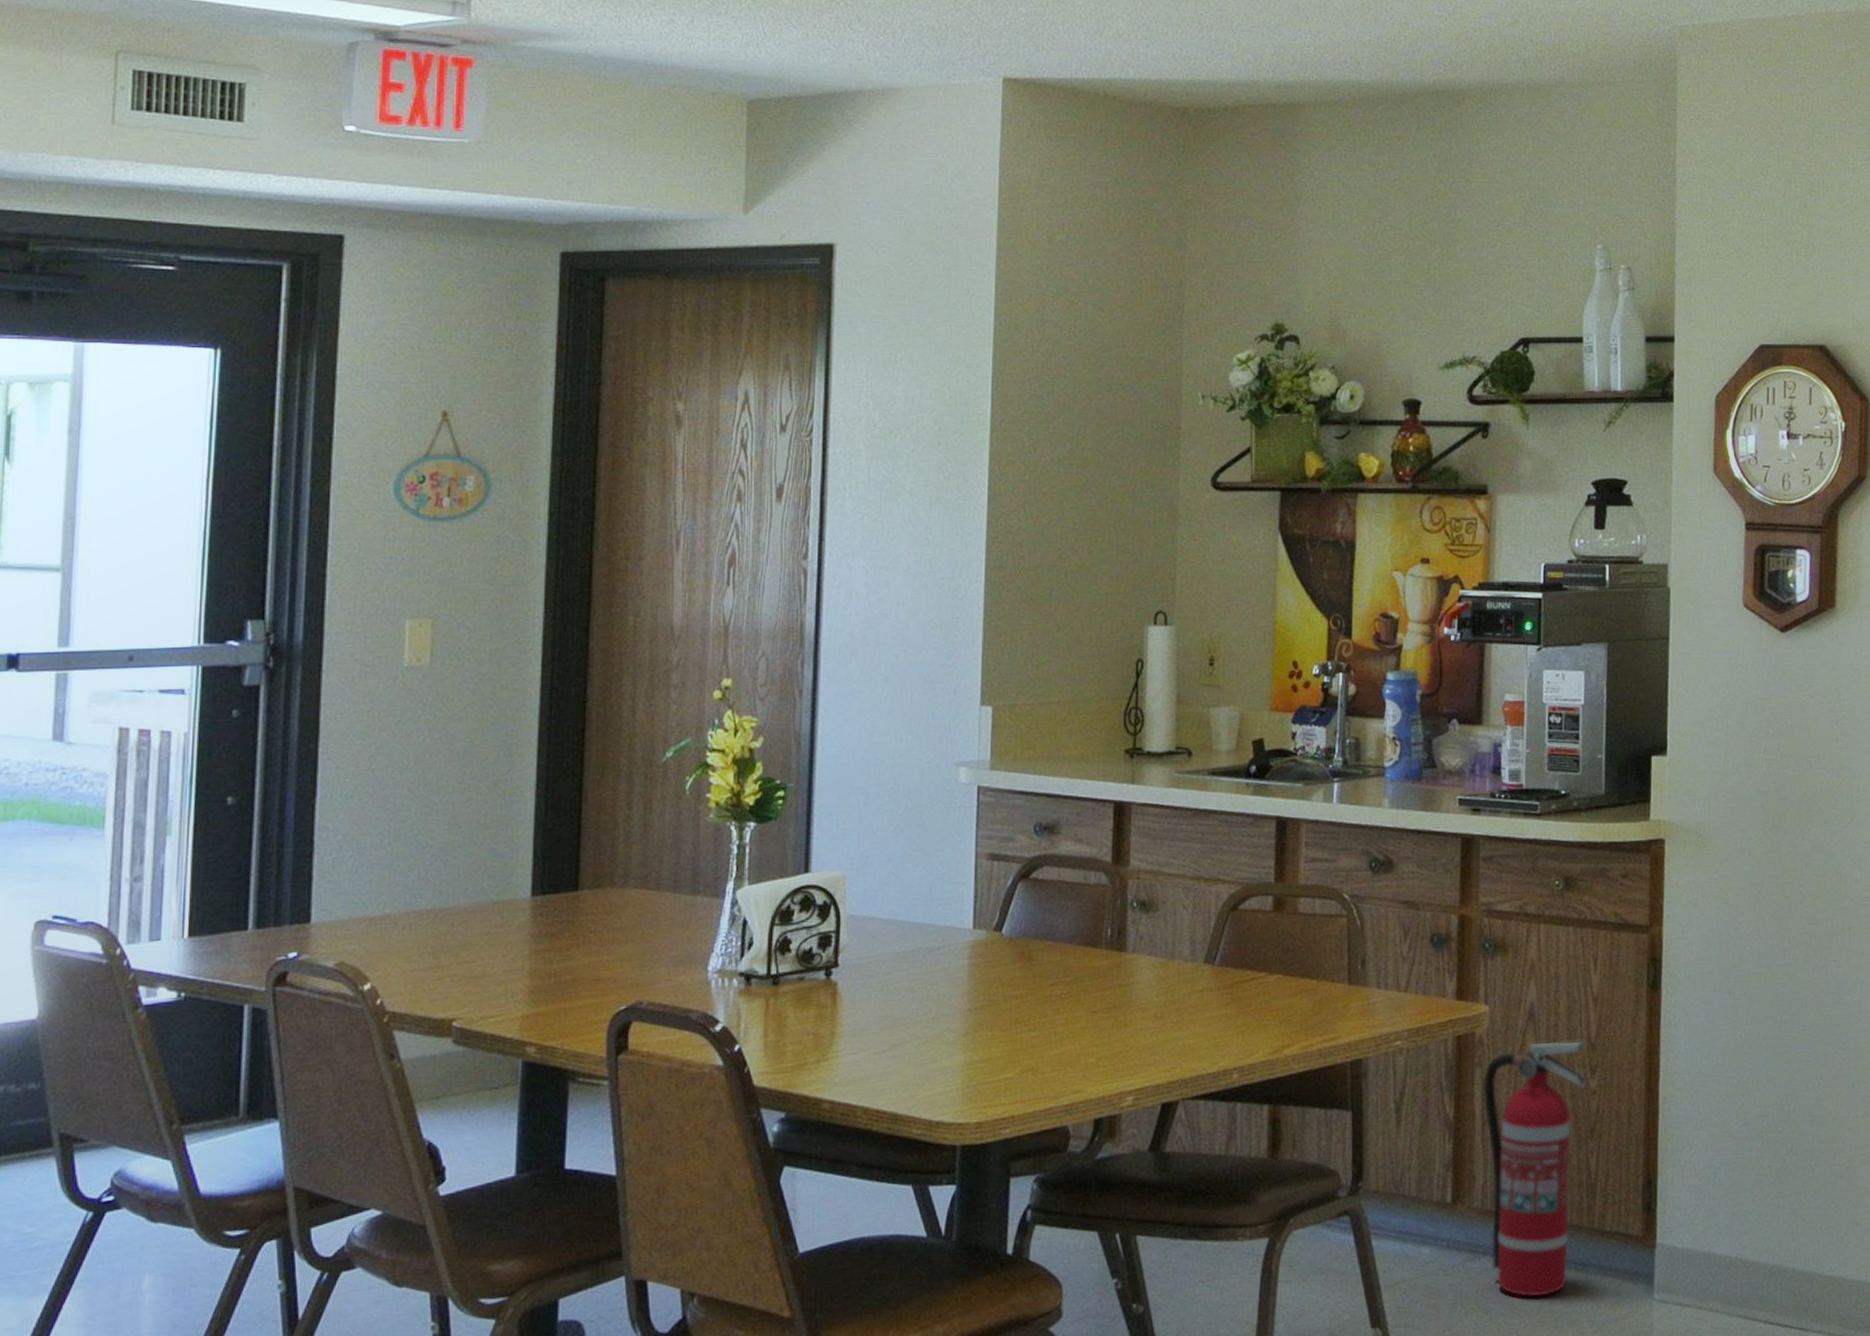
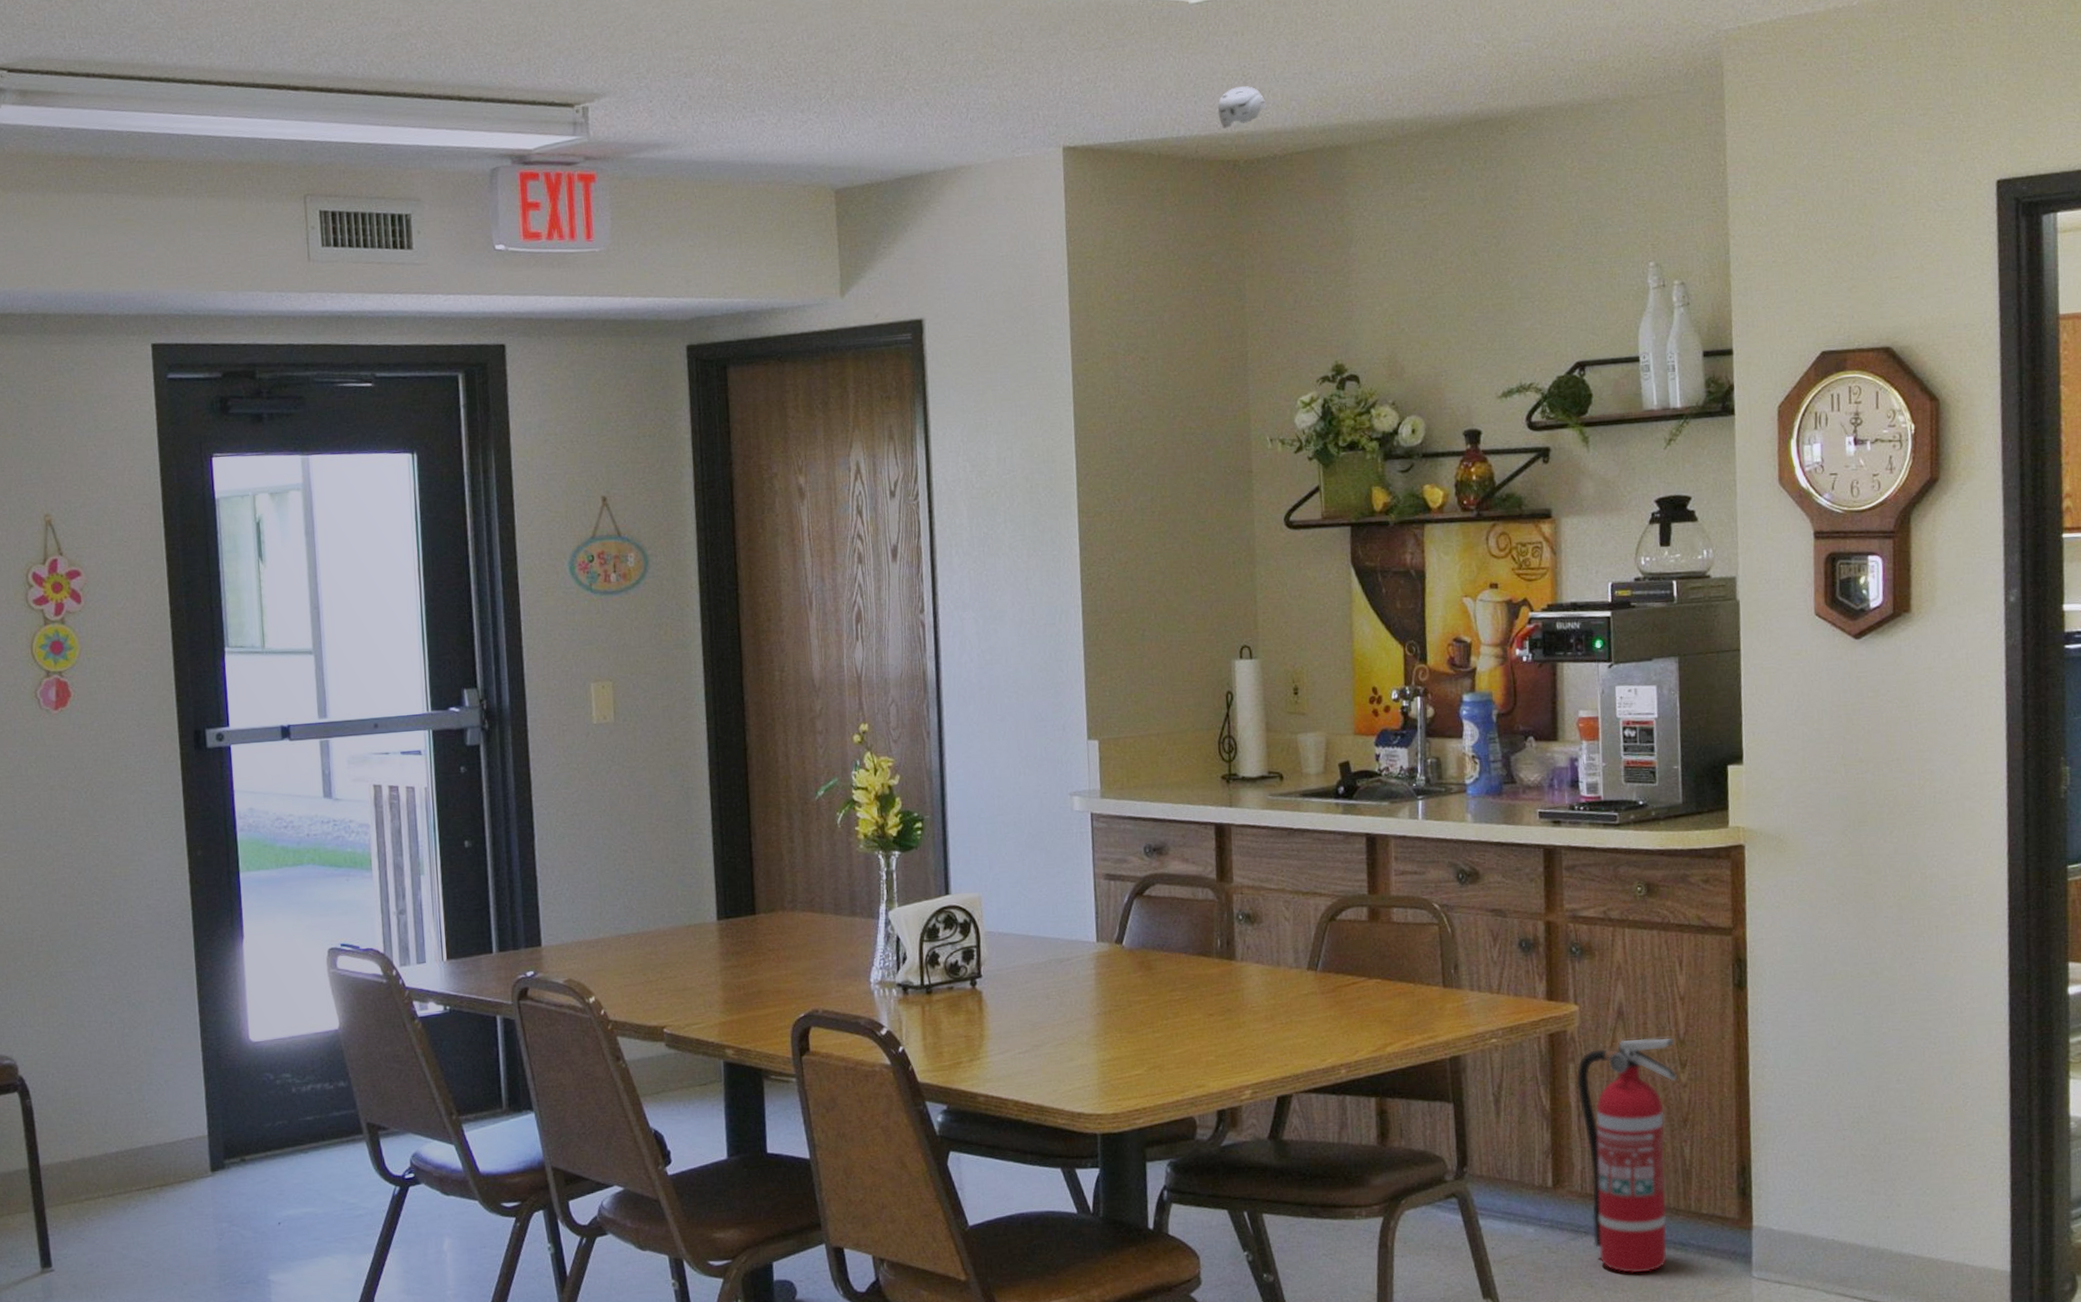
smoke detector: none [1170,34,1221,76] -> present [1217,86,1267,129]

